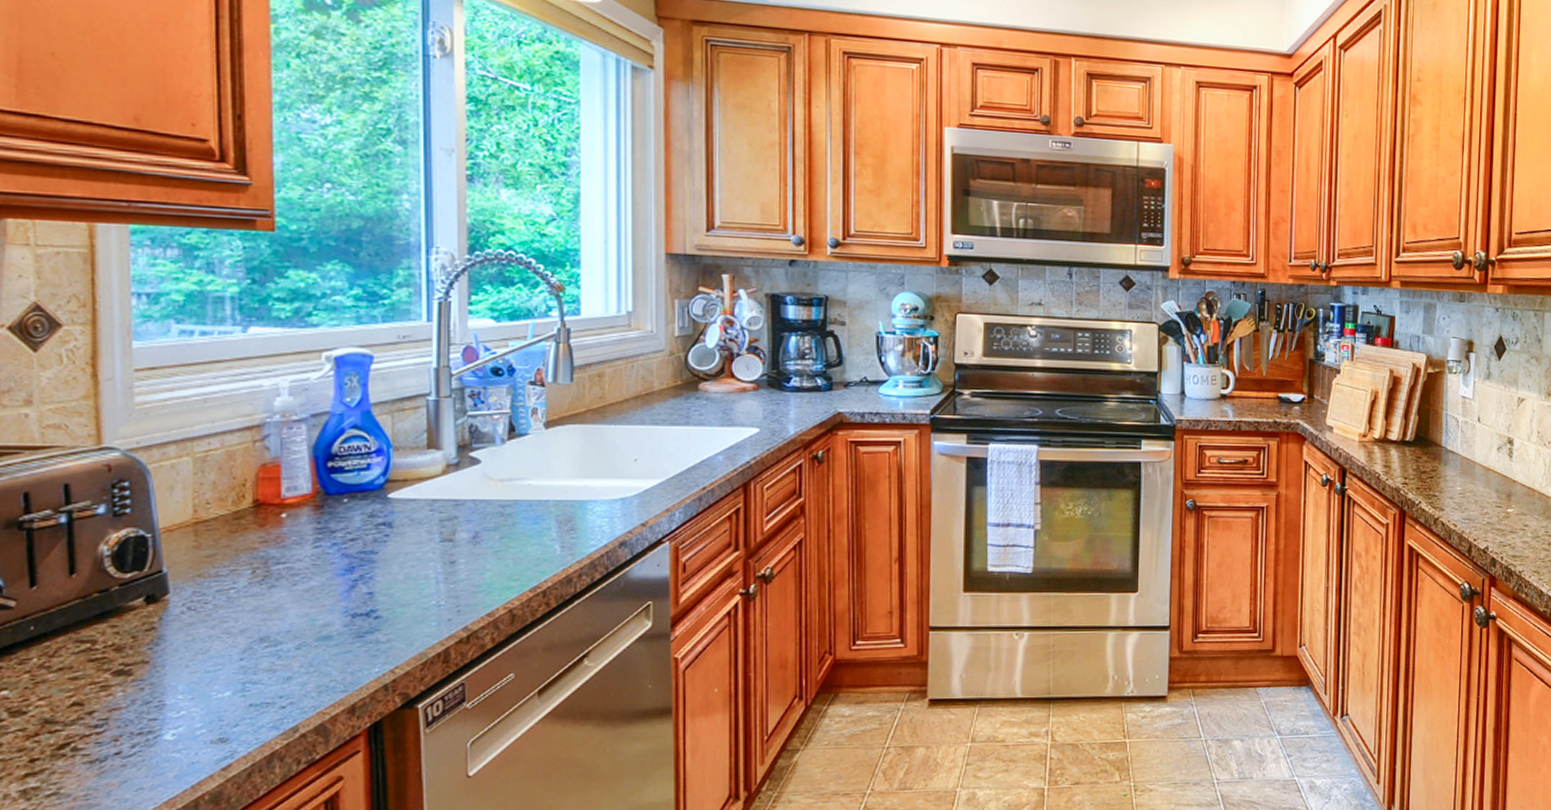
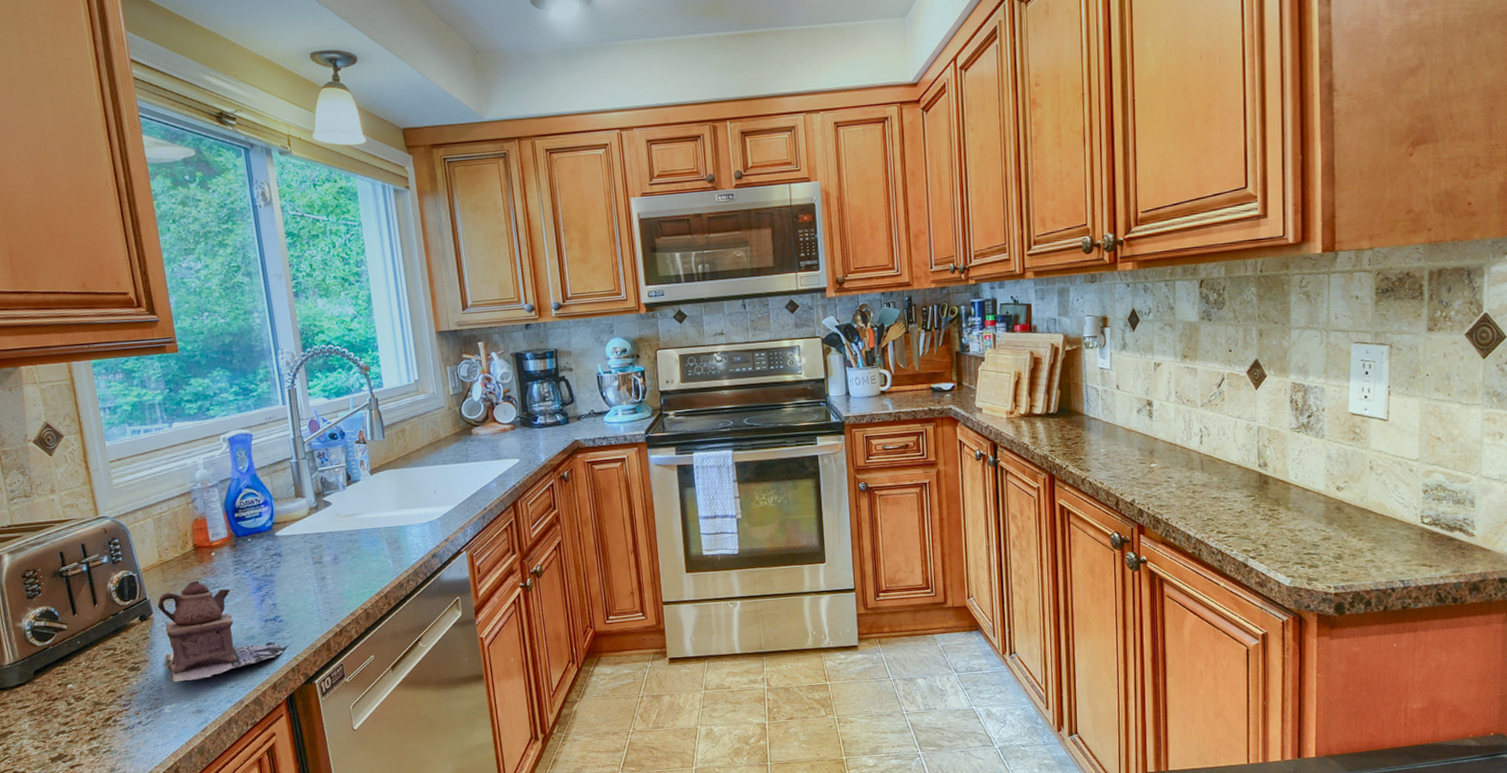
teapot: none [178,551,383,697] -> present [157,580,288,683]

